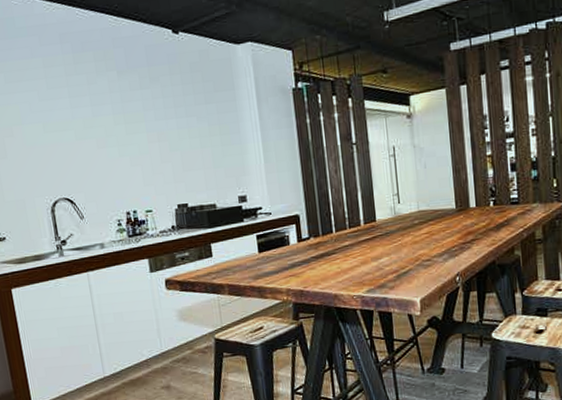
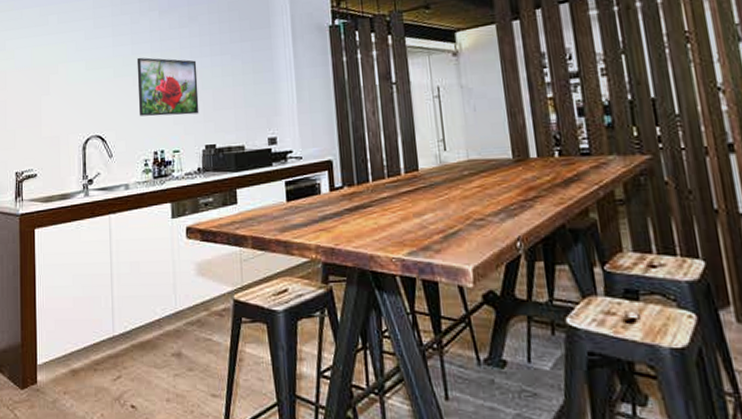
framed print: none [98,119,169,179] -> present [136,57,199,116]

